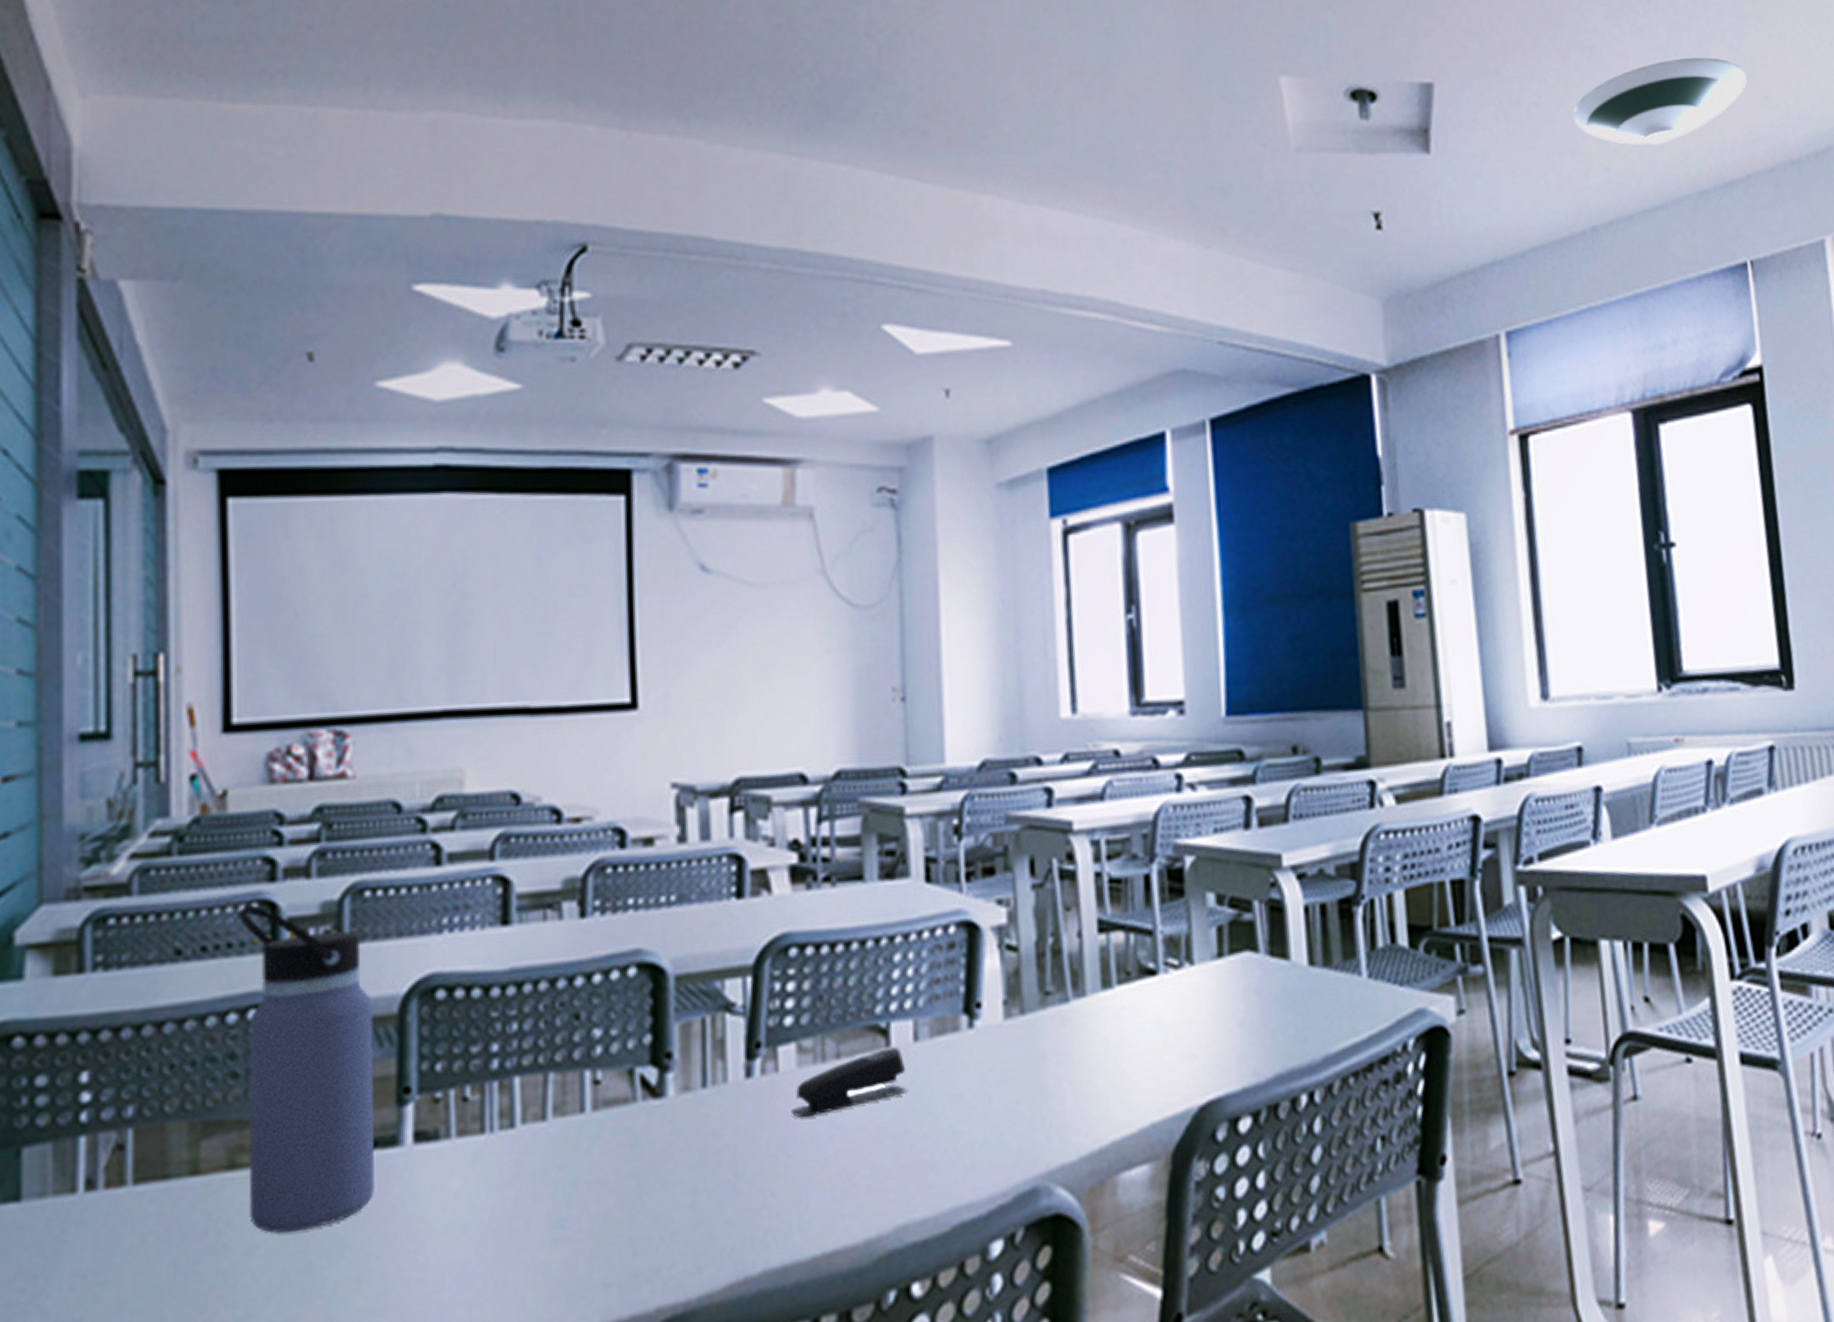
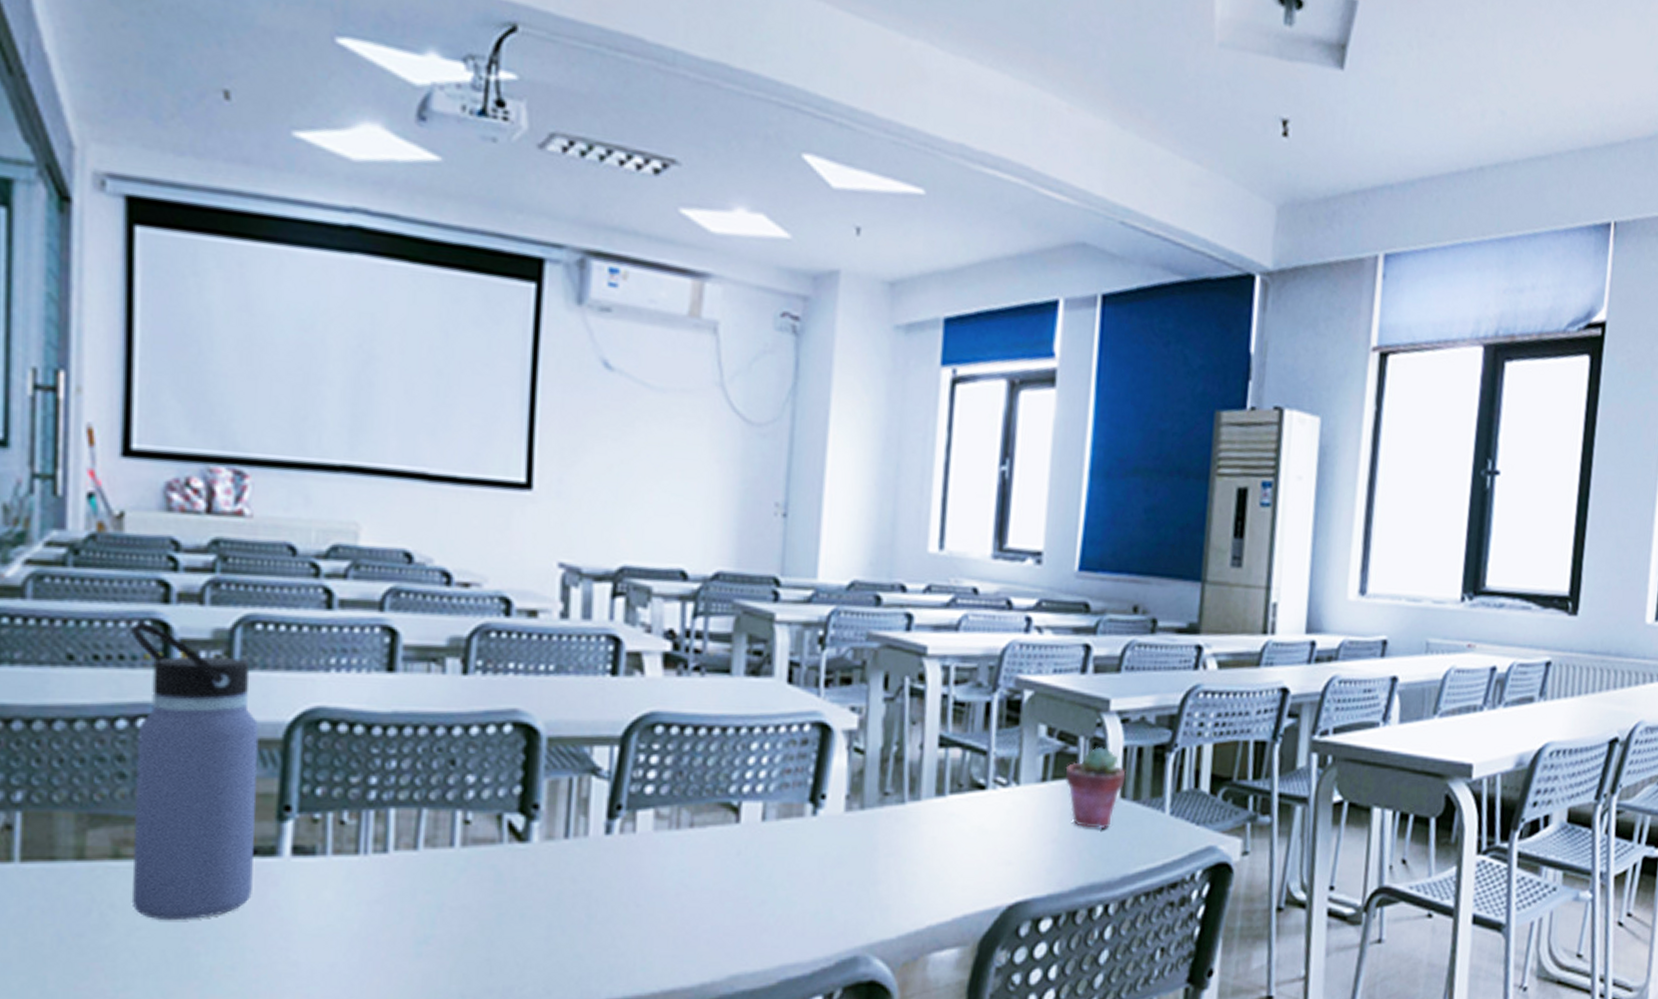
stapler: present [790,1047,909,1118] -> none [643,823,753,875]
potted succulent: none [1242,908,1312,1005] -> present [1064,746,1126,830]
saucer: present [1572,57,1747,145] -> none [1480,15,1645,98]

